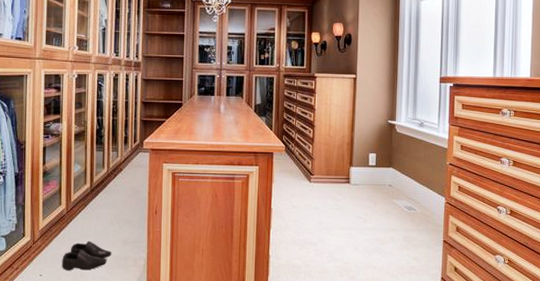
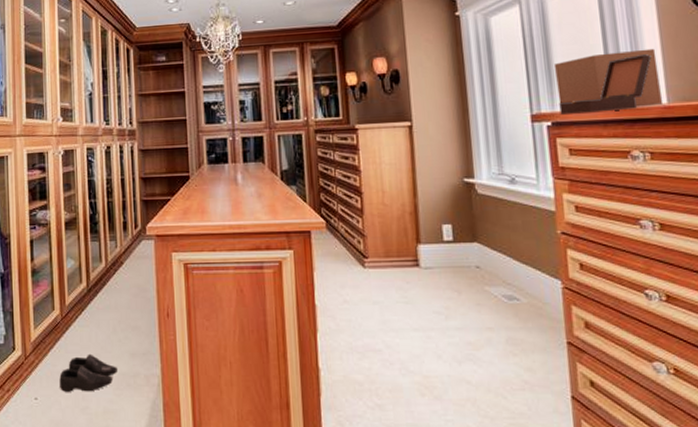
decorative box: none [460,36,528,78] -> present [553,48,664,107]
jewelry box: none [460,40,525,80] -> present [559,53,652,115]

